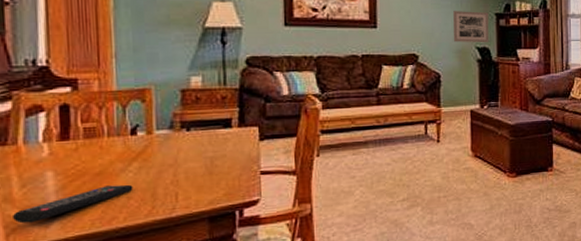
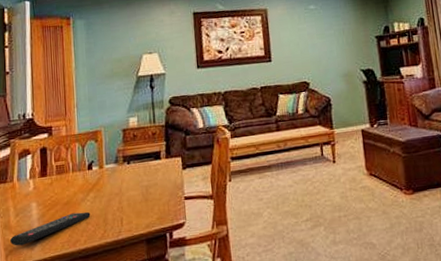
wall art: present [453,11,489,43] -> none [337,36,372,67]

